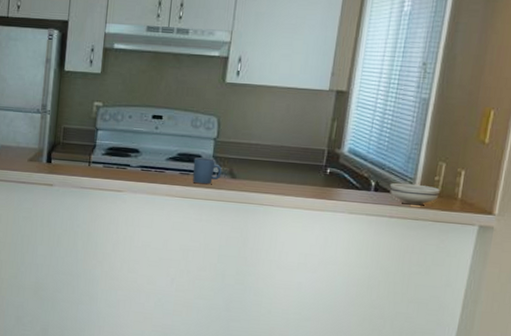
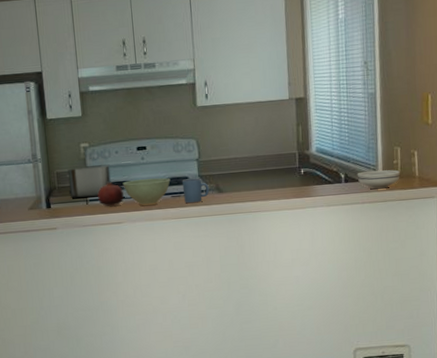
toaster: none [72,124,122,160] -> present [66,164,112,199]
fruit: none [101,147,130,173] -> present [98,182,124,207]
bowl: none [130,148,182,180] -> present [122,177,171,207]

